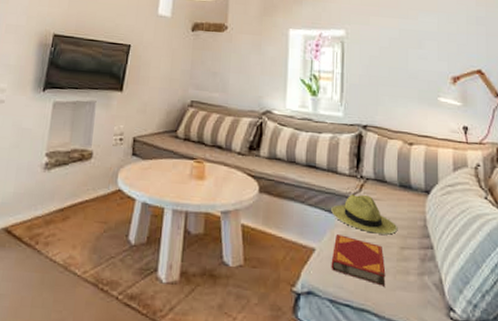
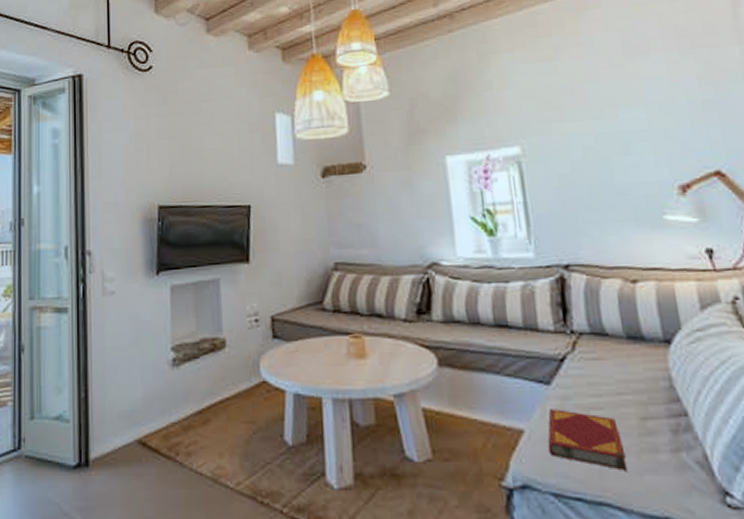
straw hat: present [331,194,398,235] -> none [537,355,634,403]

